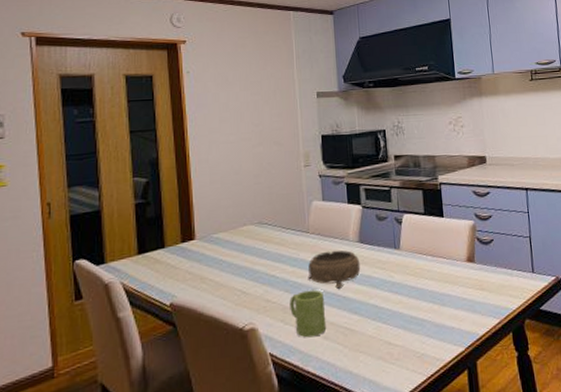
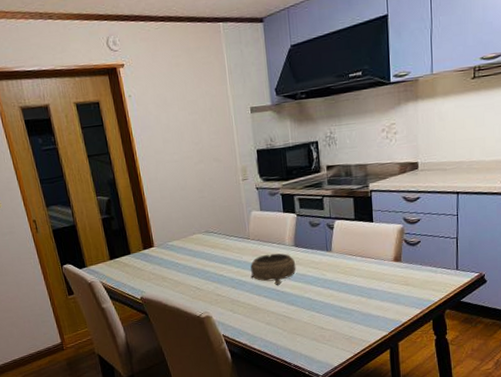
mug: present [289,289,327,338] -> none [236,286,268,323]

